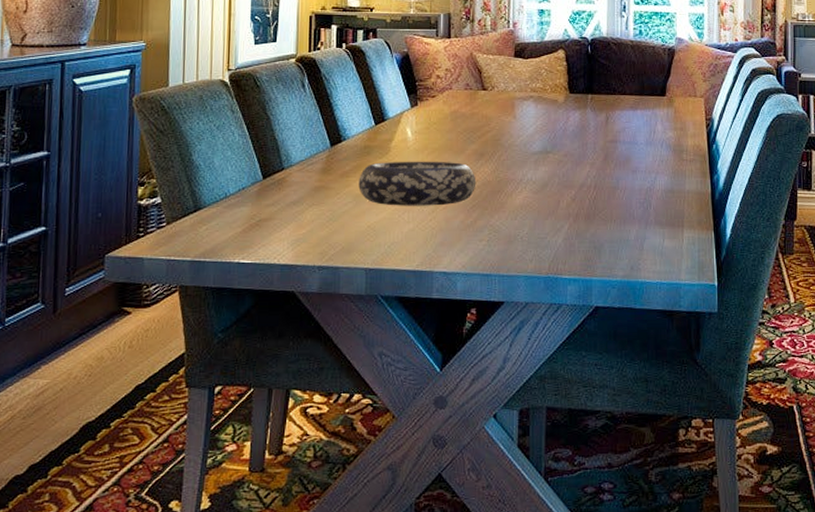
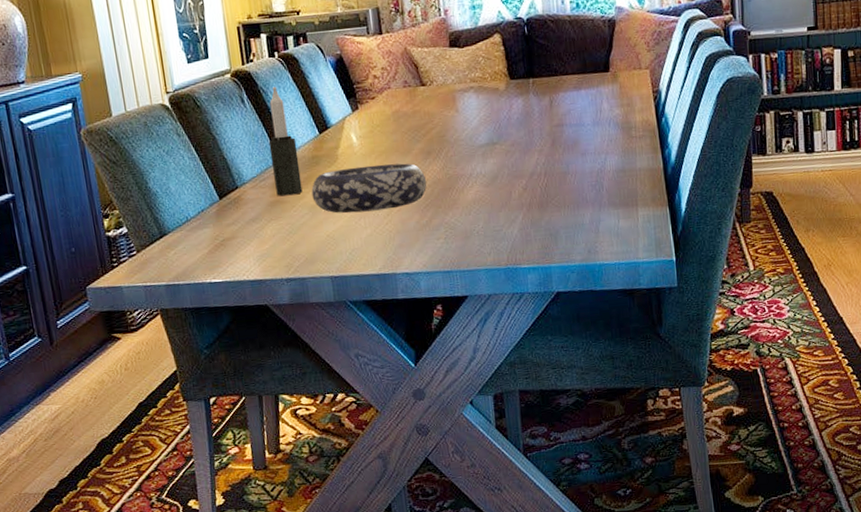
candle: none [322,75,351,182] -> present [268,86,303,196]

